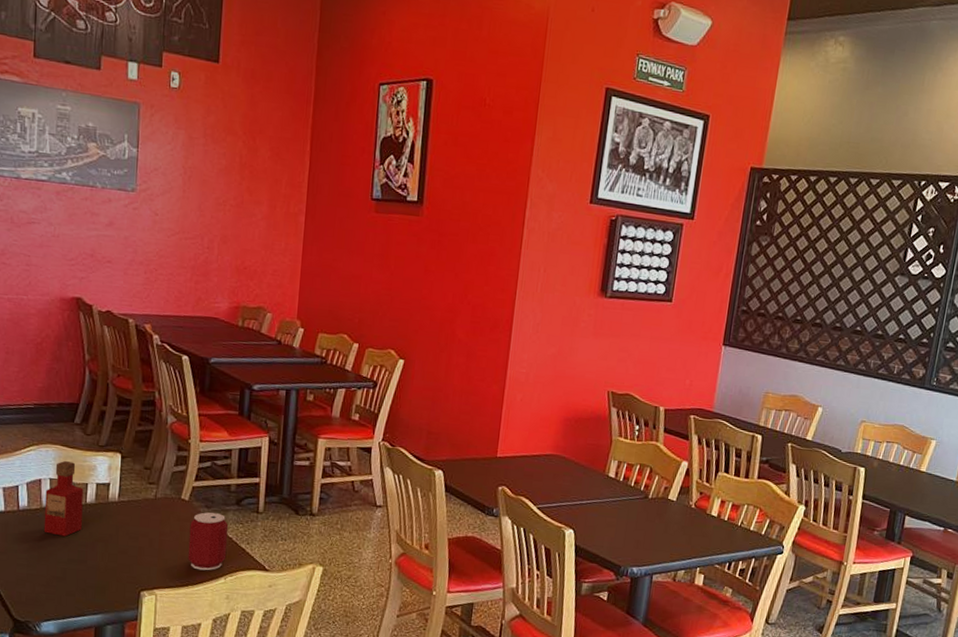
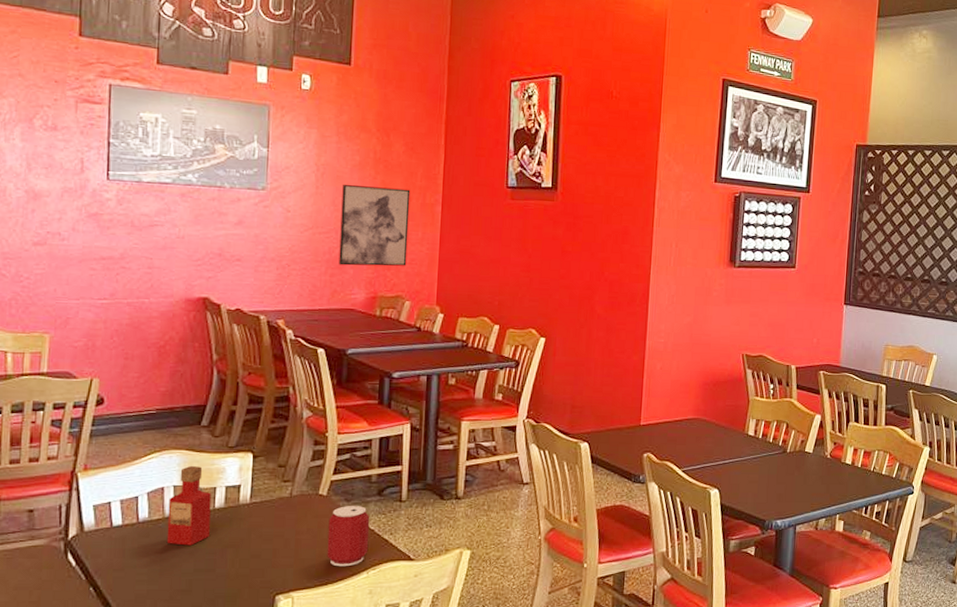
wall art: none [203,188,275,277] -> present [338,184,411,267]

